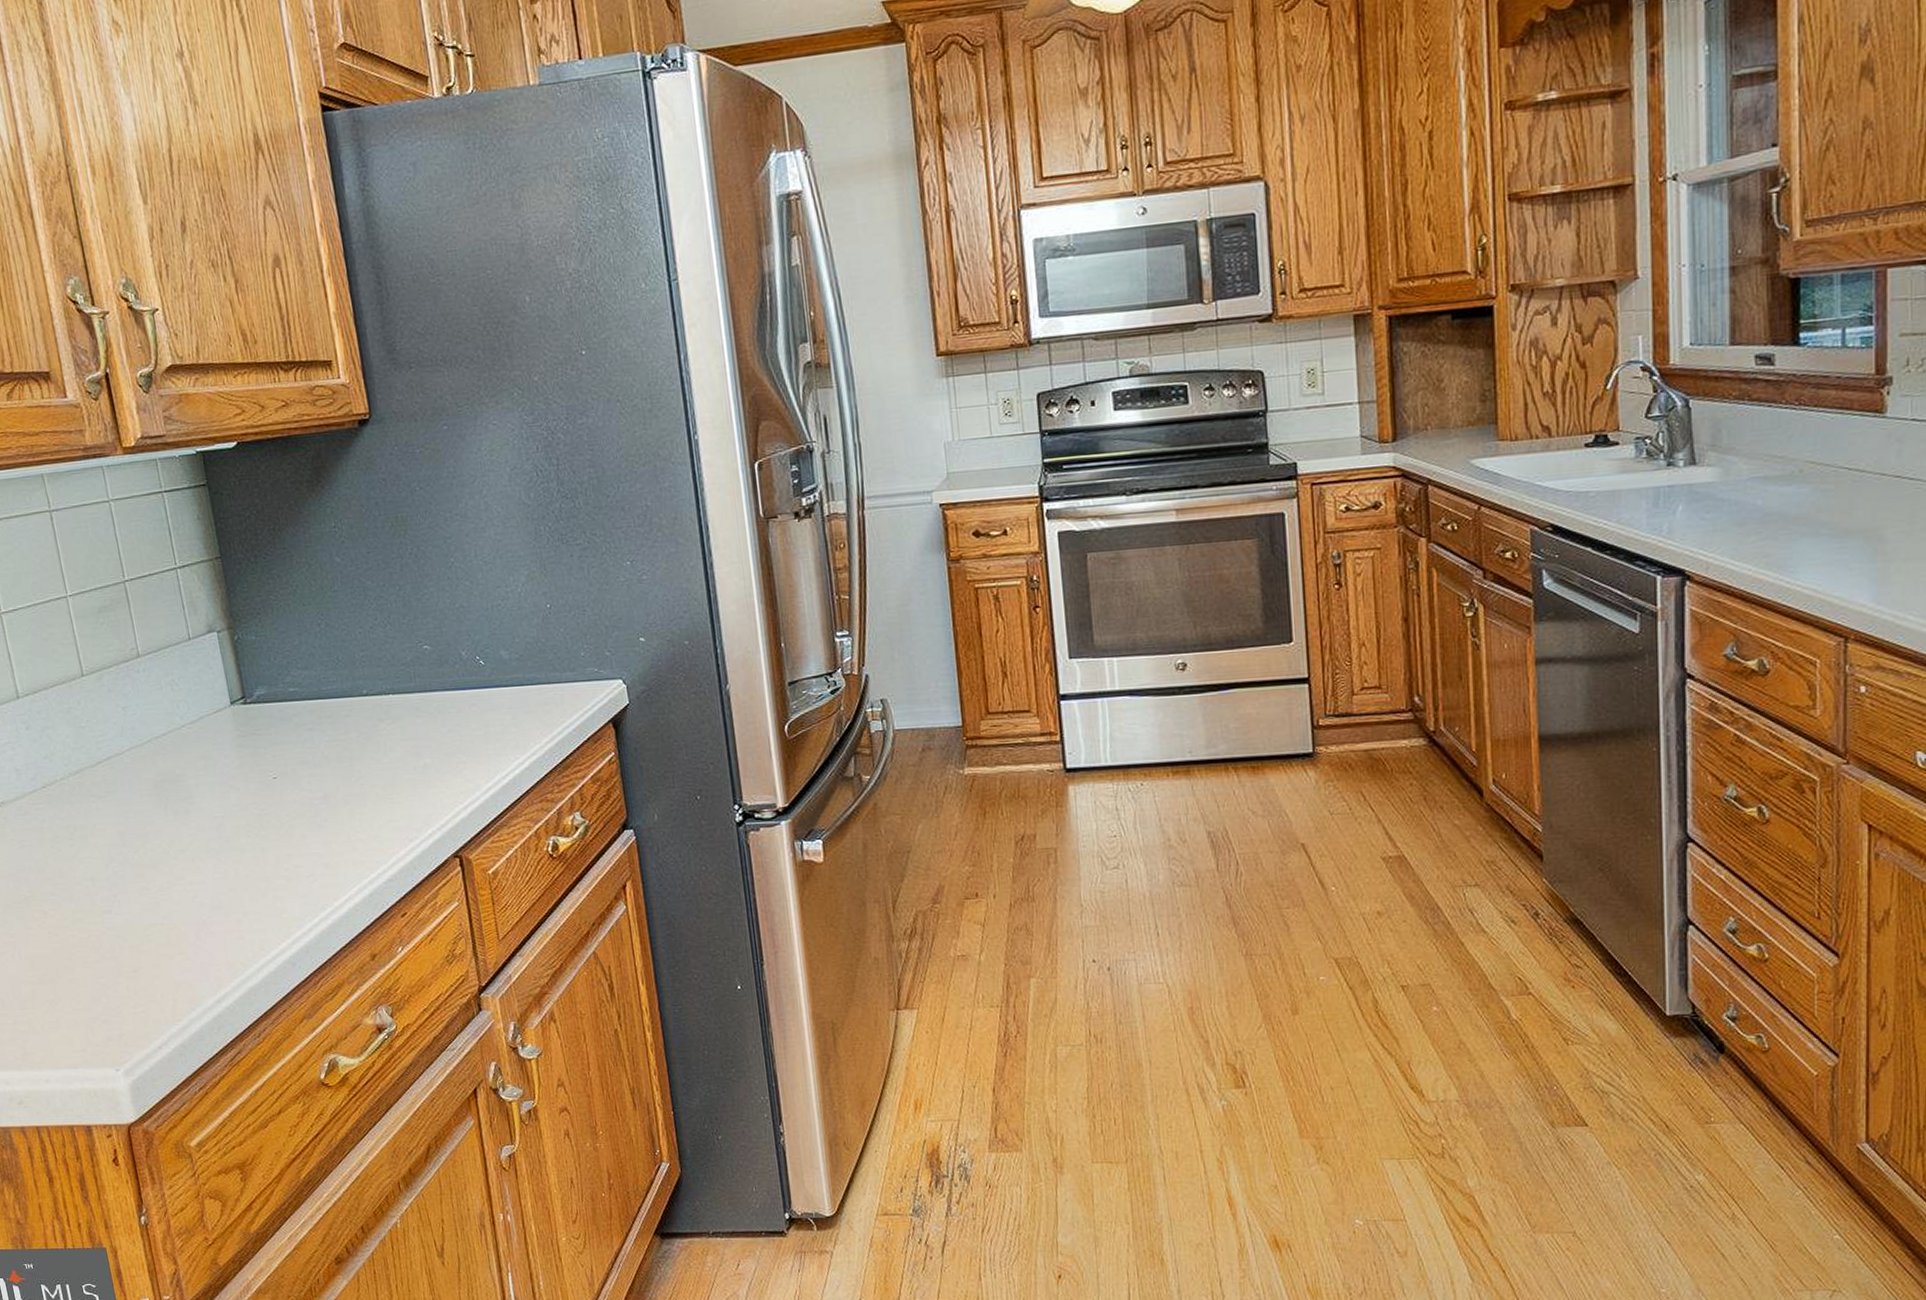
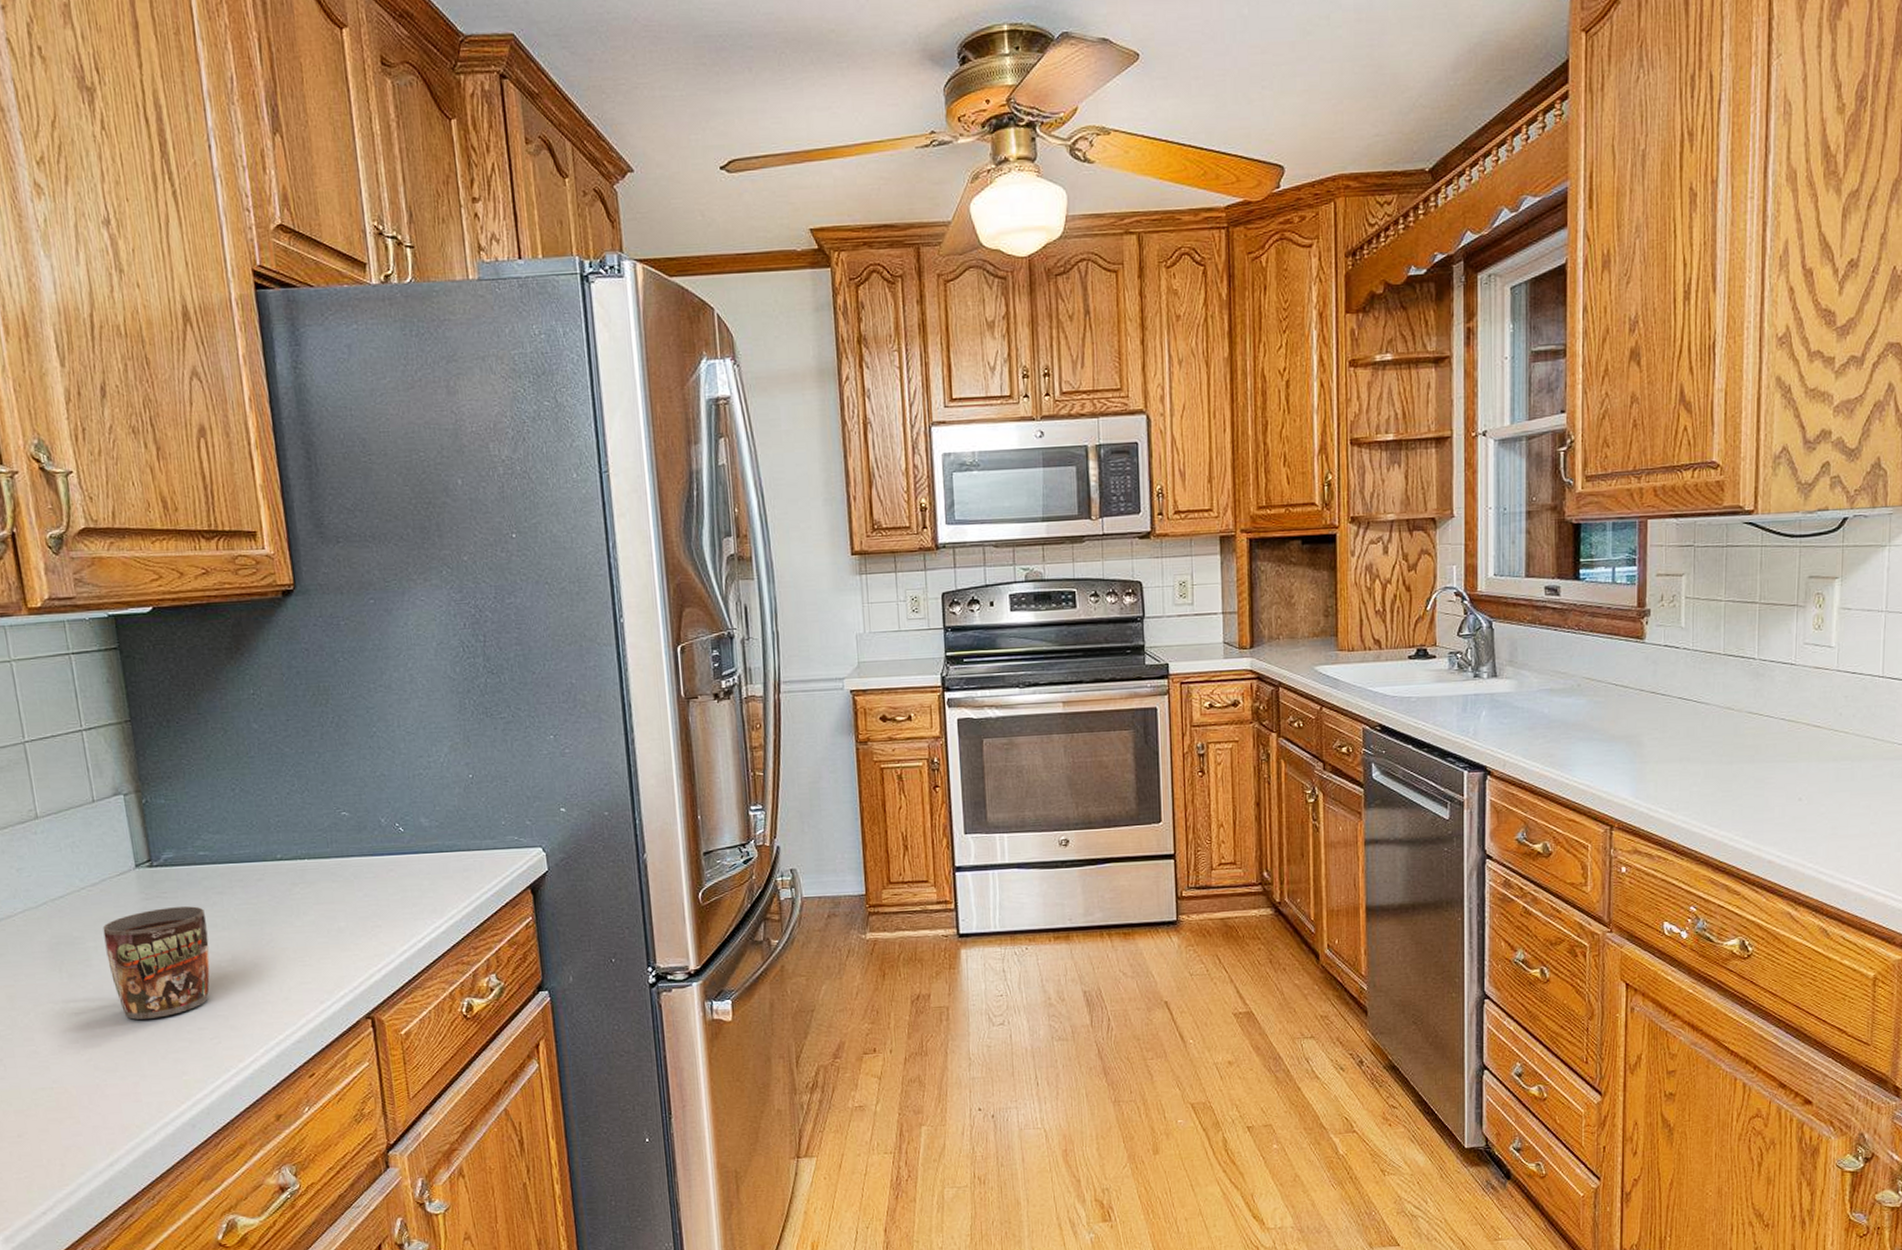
mug: none [202,743,304,857] -> present [102,906,210,1020]

